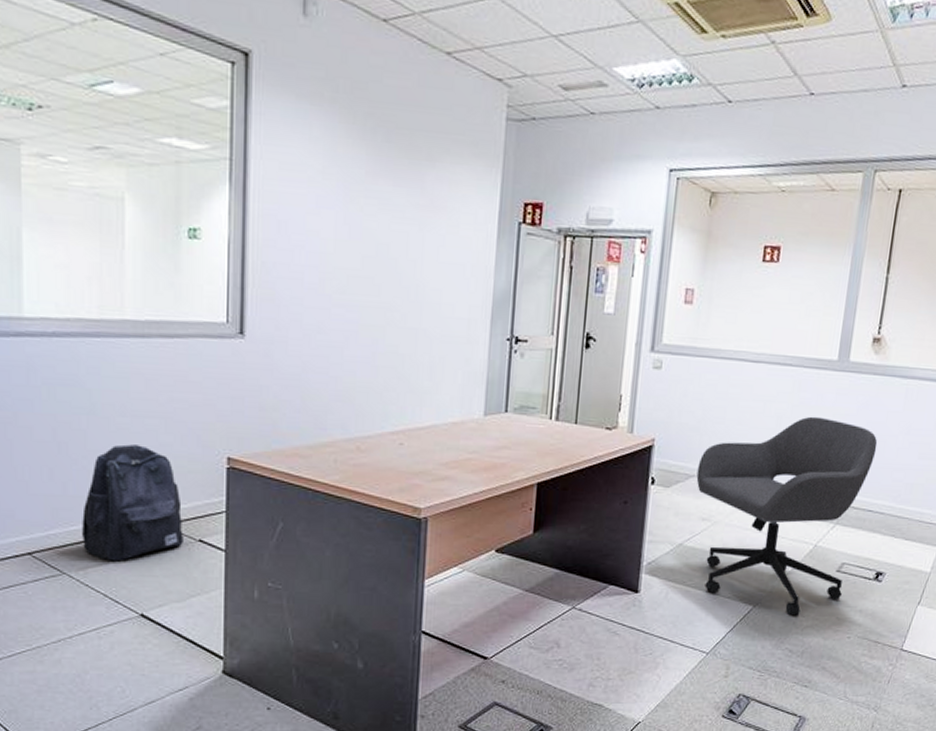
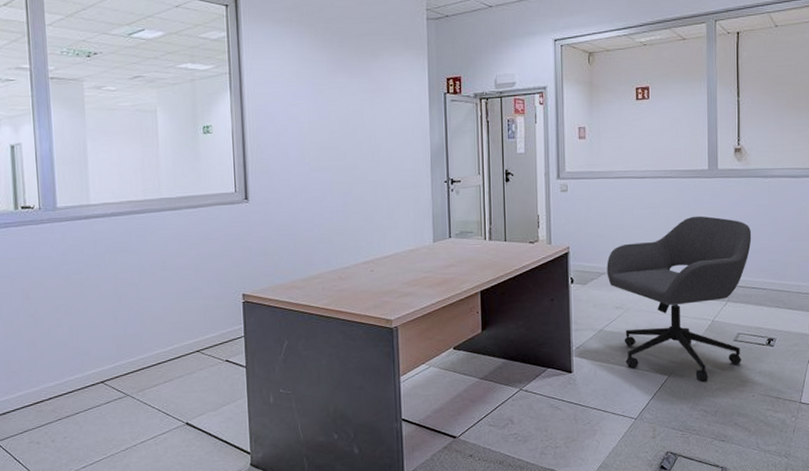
backpack: present [82,444,183,562] -> none [139,291,214,383]

